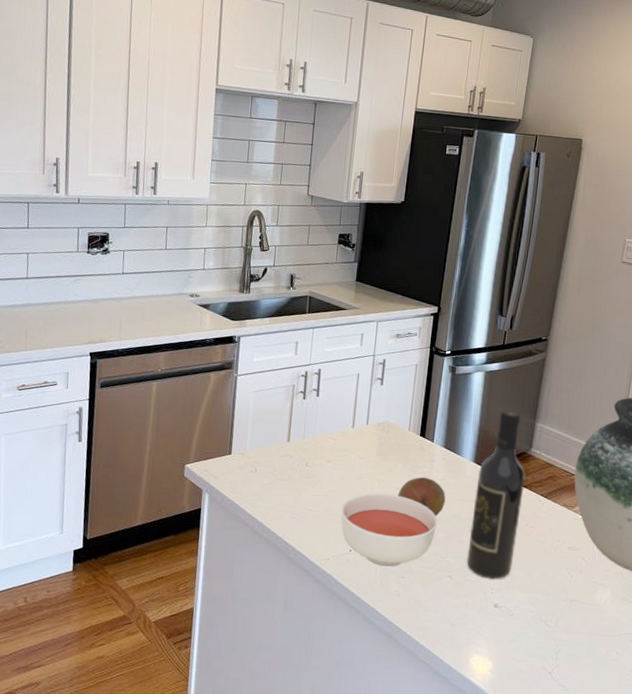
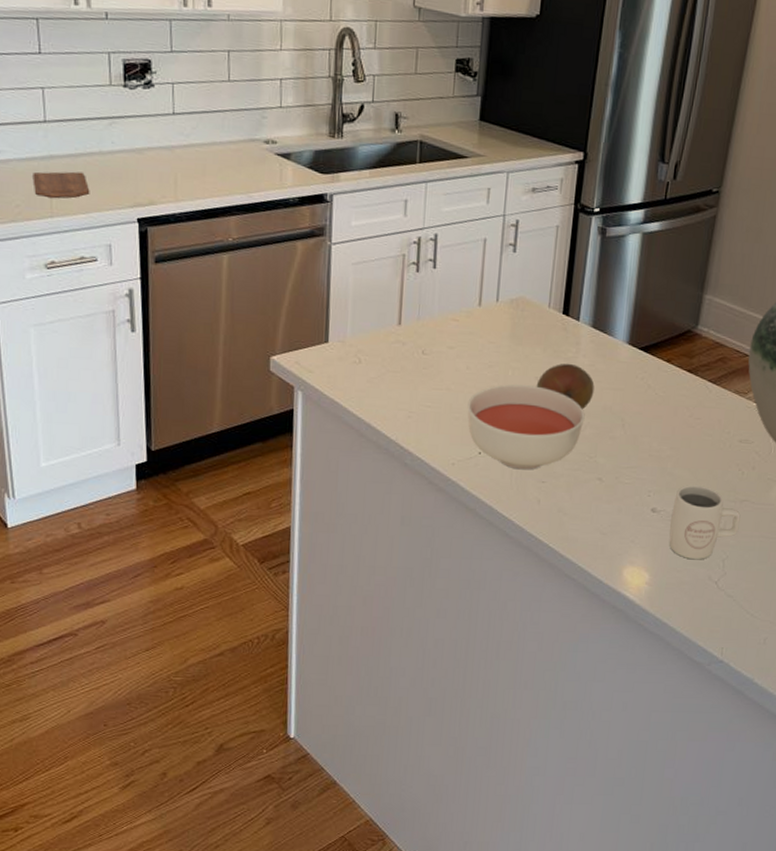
cutting board: none [14,316,56,336] -> present [33,171,90,198]
wine bottle: present [466,410,525,579] -> none [619,279,690,479]
mug: none [509,584,571,652] -> present [669,485,741,560]

